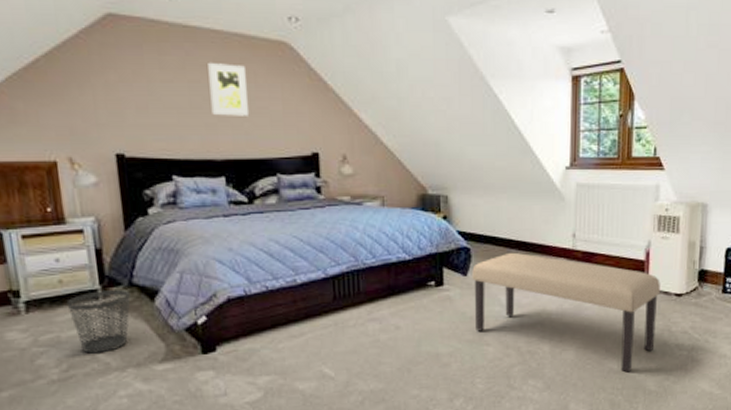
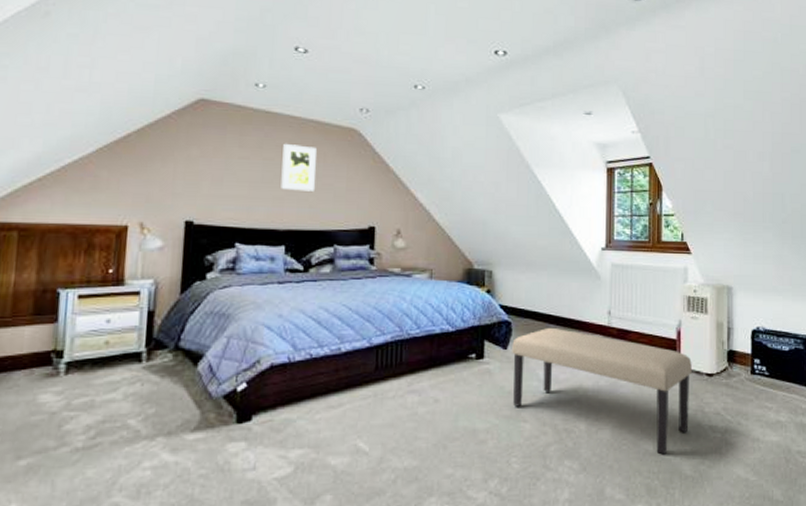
wastebasket: present [66,289,131,355] -> none [108,352,174,421]

